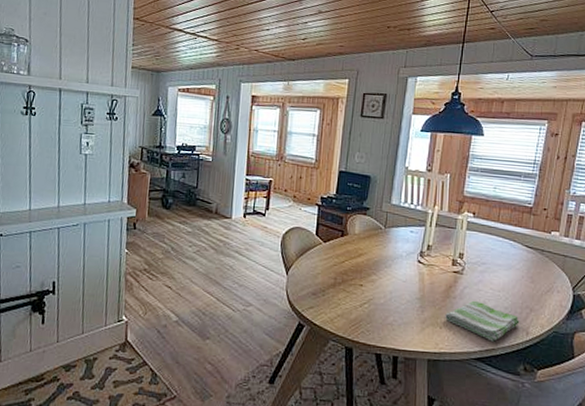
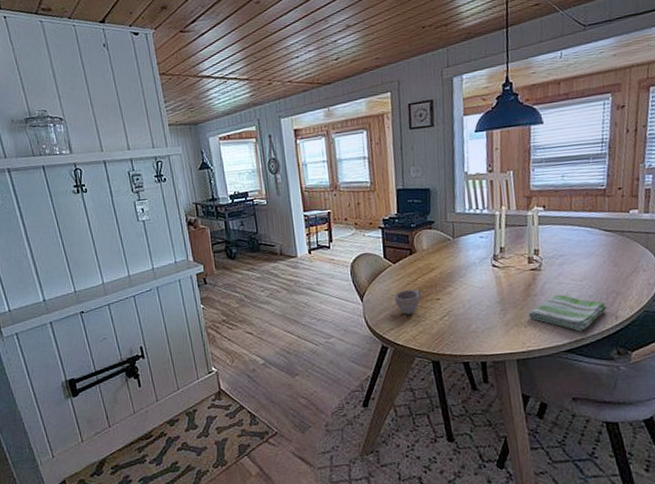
cup: none [319,270,346,296] -> present [394,289,422,315]

